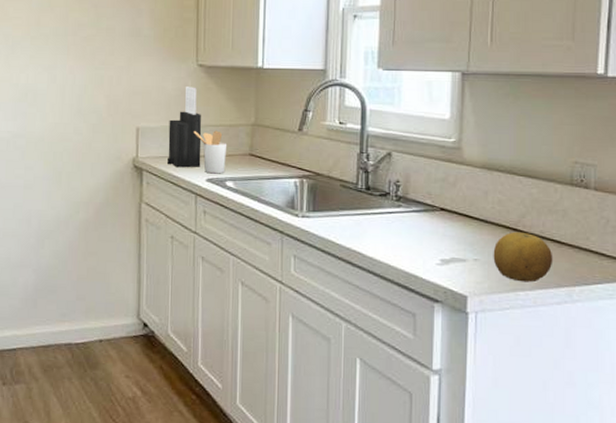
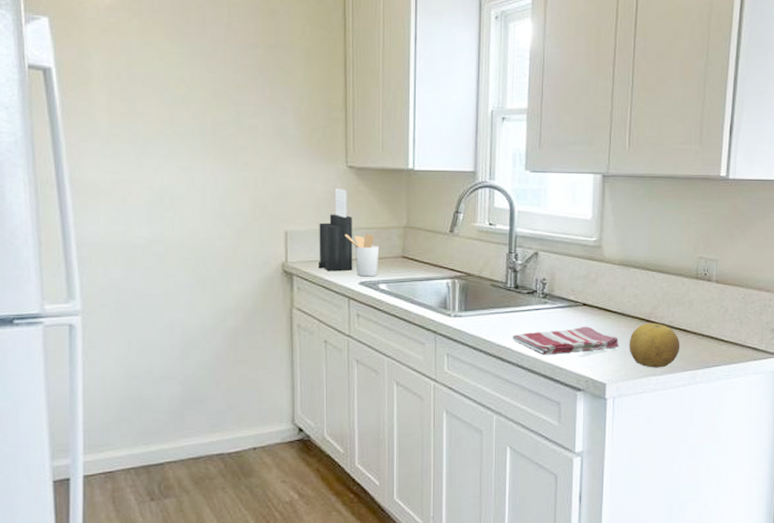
dish towel: none [363,232,481,262] -> present [513,326,618,355]

